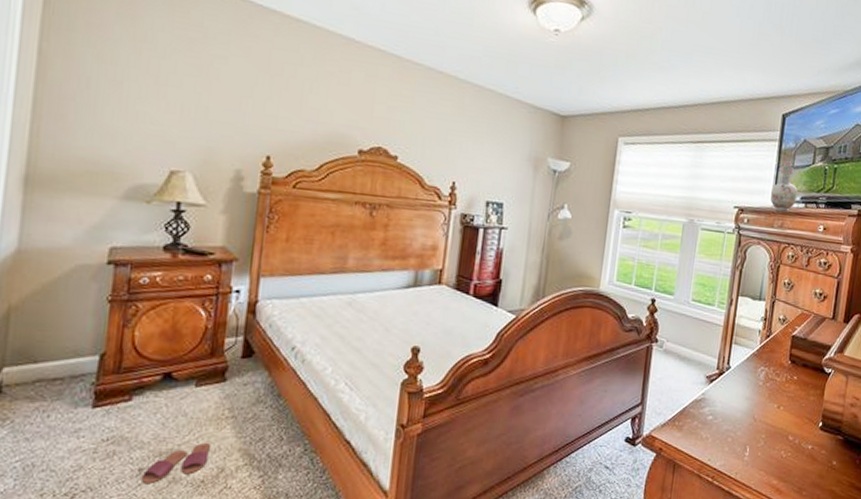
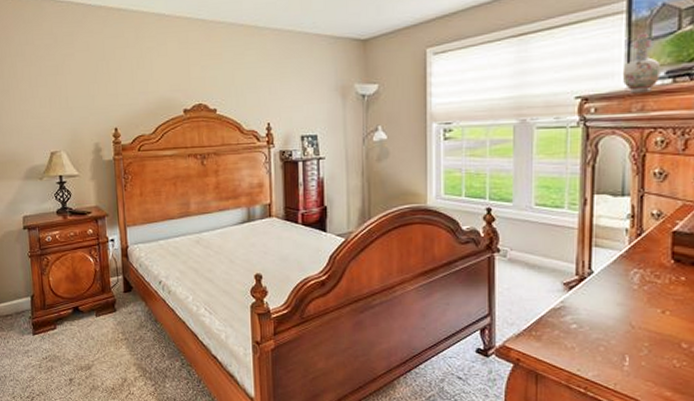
slippers: present [140,442,210,485] -> none [72,359,114,391]

